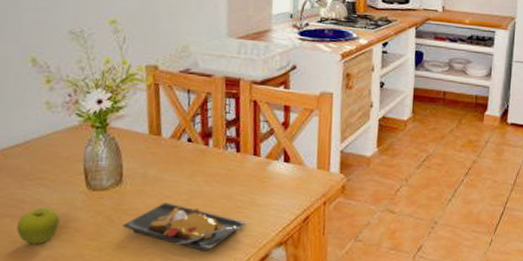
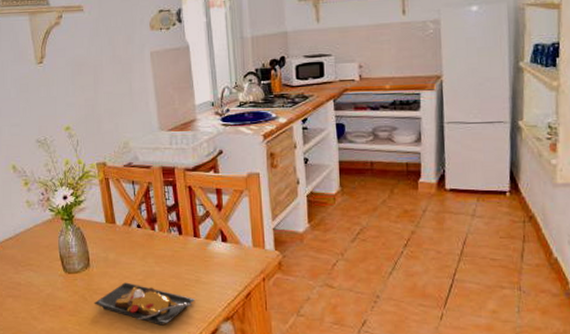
fruit: present [17,206,60,244] -> none [18,288,47,319]

